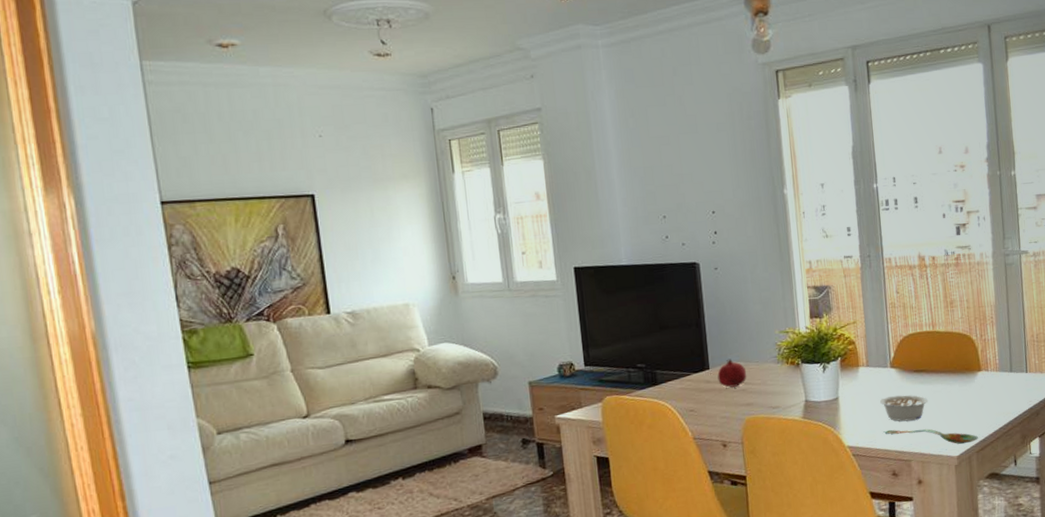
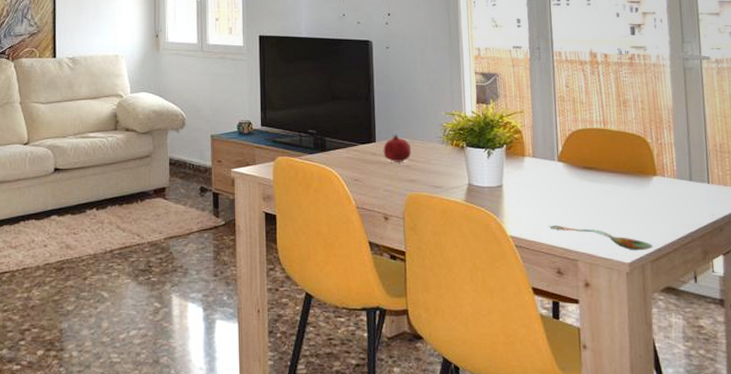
legume: present [880,394,929,422] -> none [546,191,598,218]

